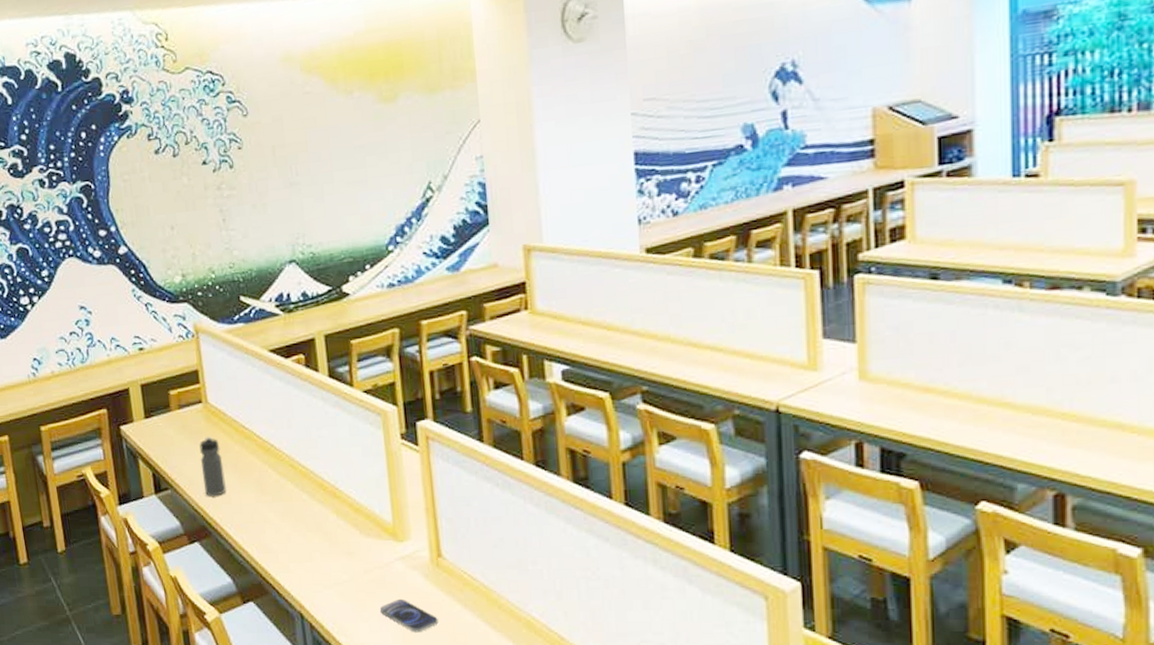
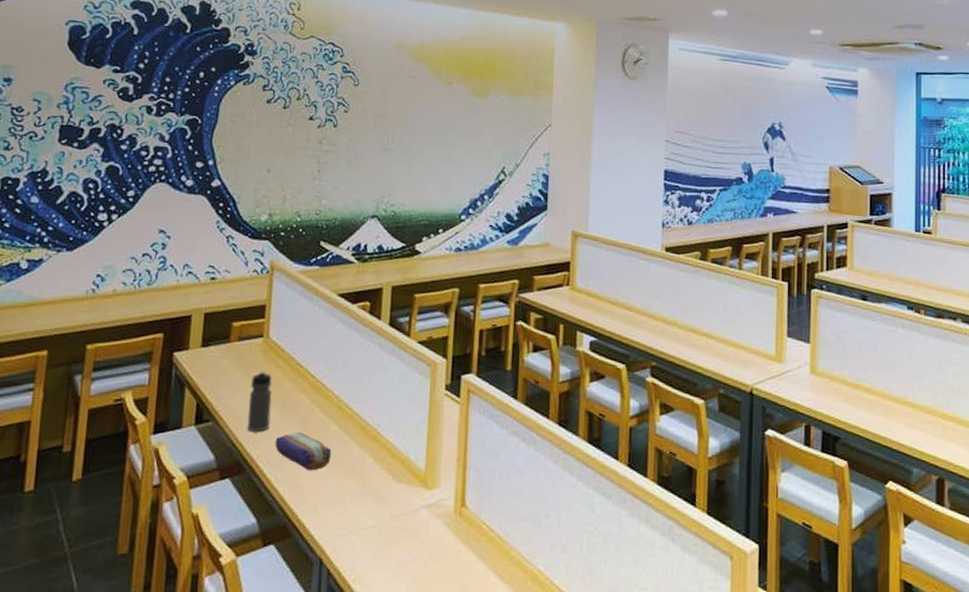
pencil case: none [234,493,293,531] -> present [275,431,332,471]
smartphone: present [380,598,439,633] -> none [399,547,453,583]

